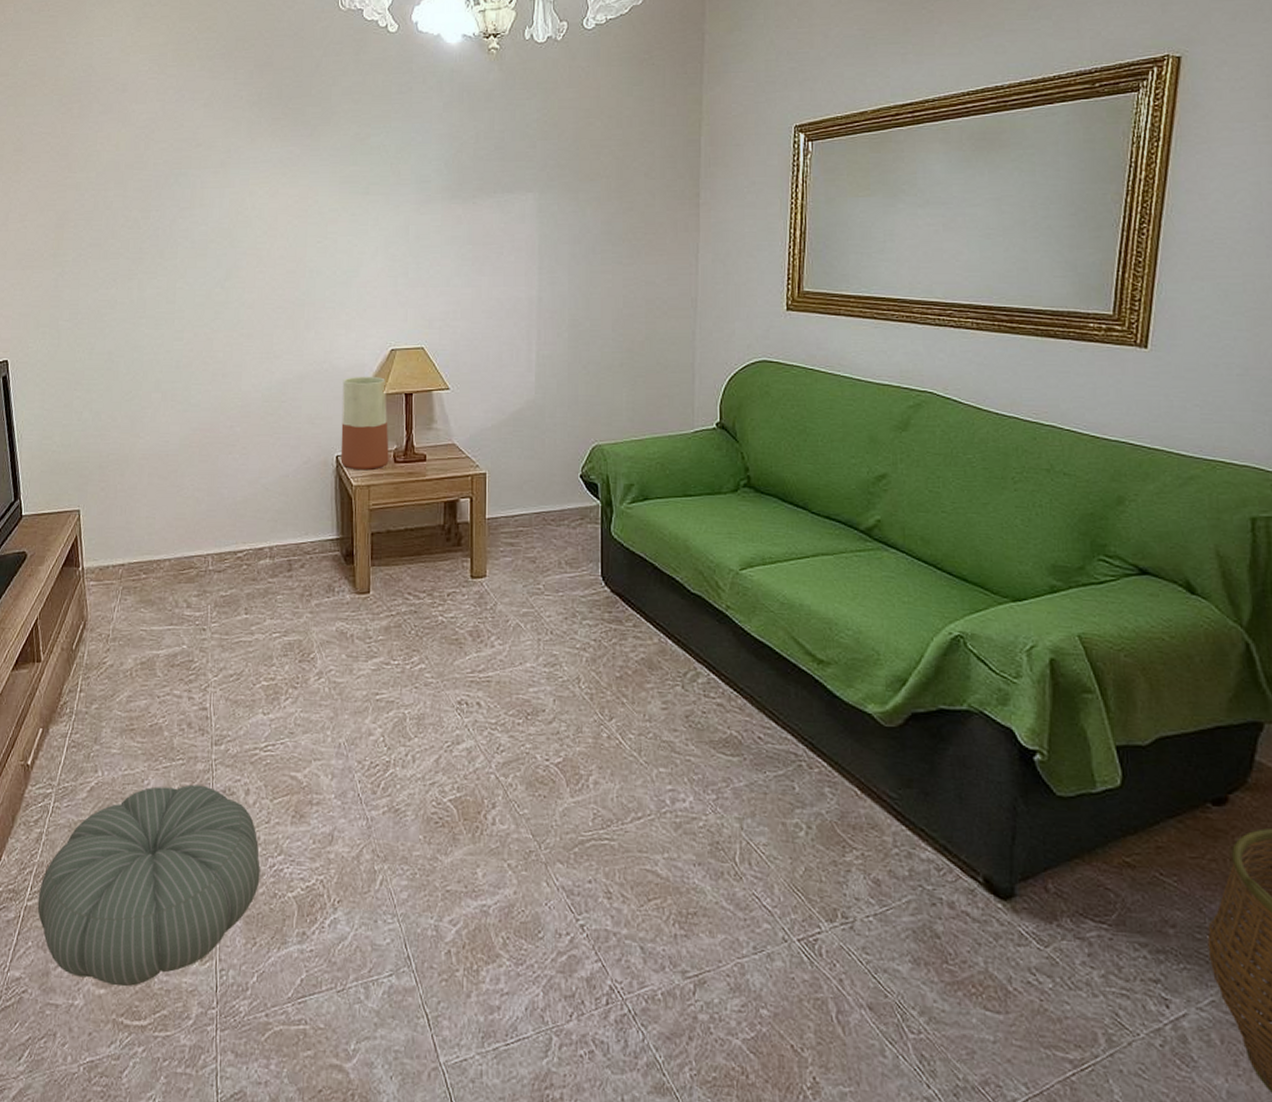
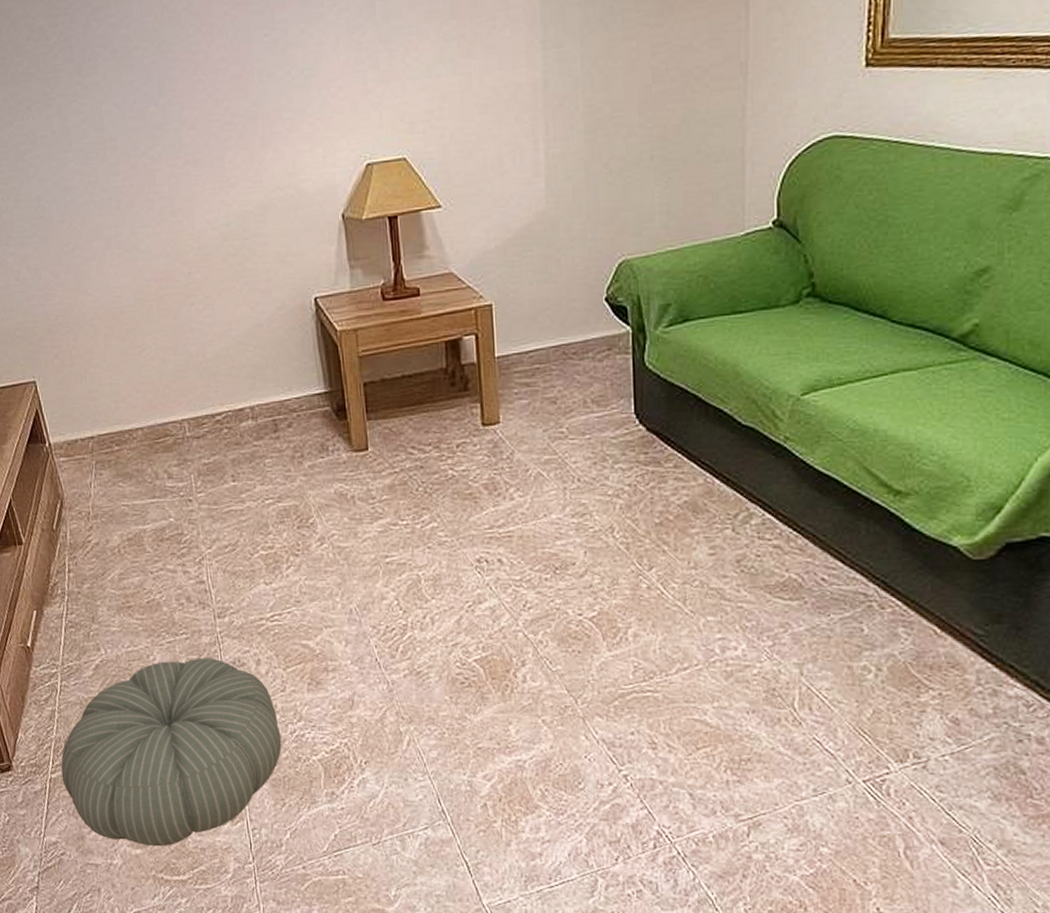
vase: present [340,376,389,471] -> none [312,199,376,313]

